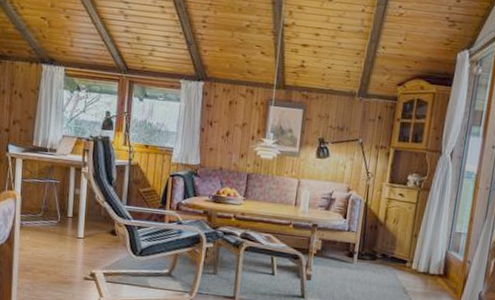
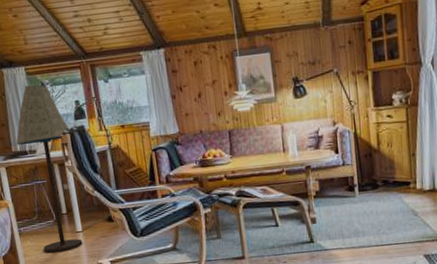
floor lamp: none [38,85,95,254] -> present [16,85,83,253]

